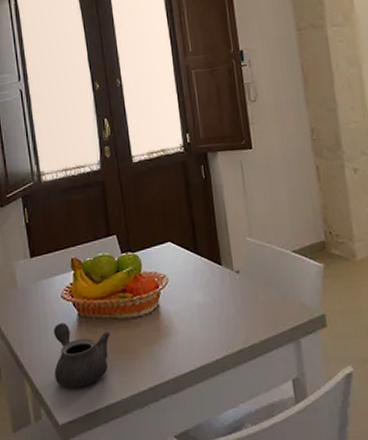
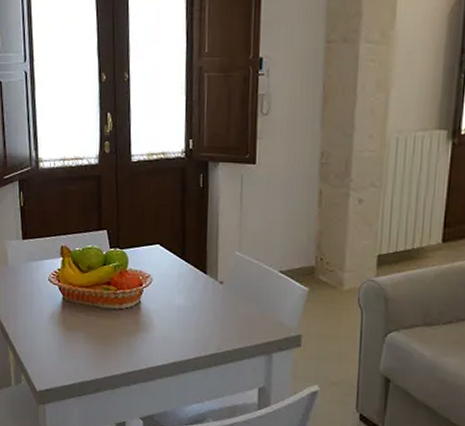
teapot: present [53,322,110,388] -> none [36,303,91,362]

